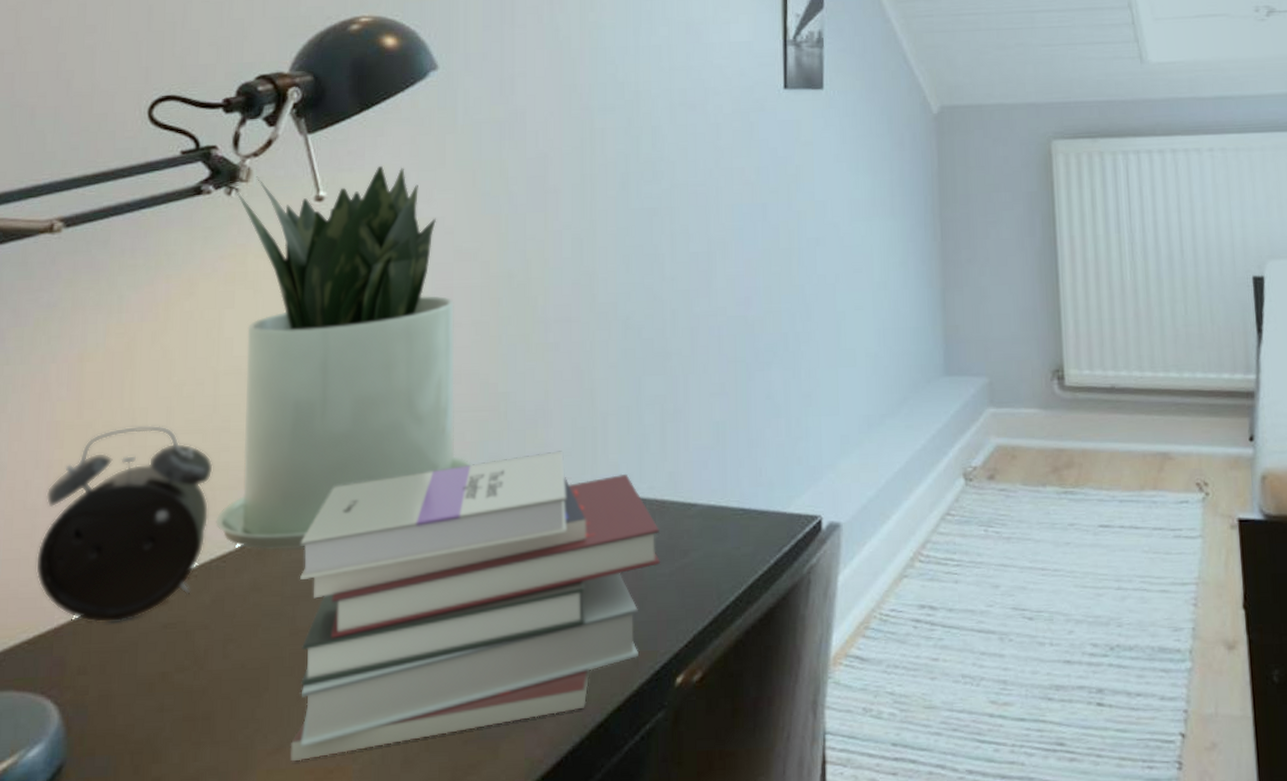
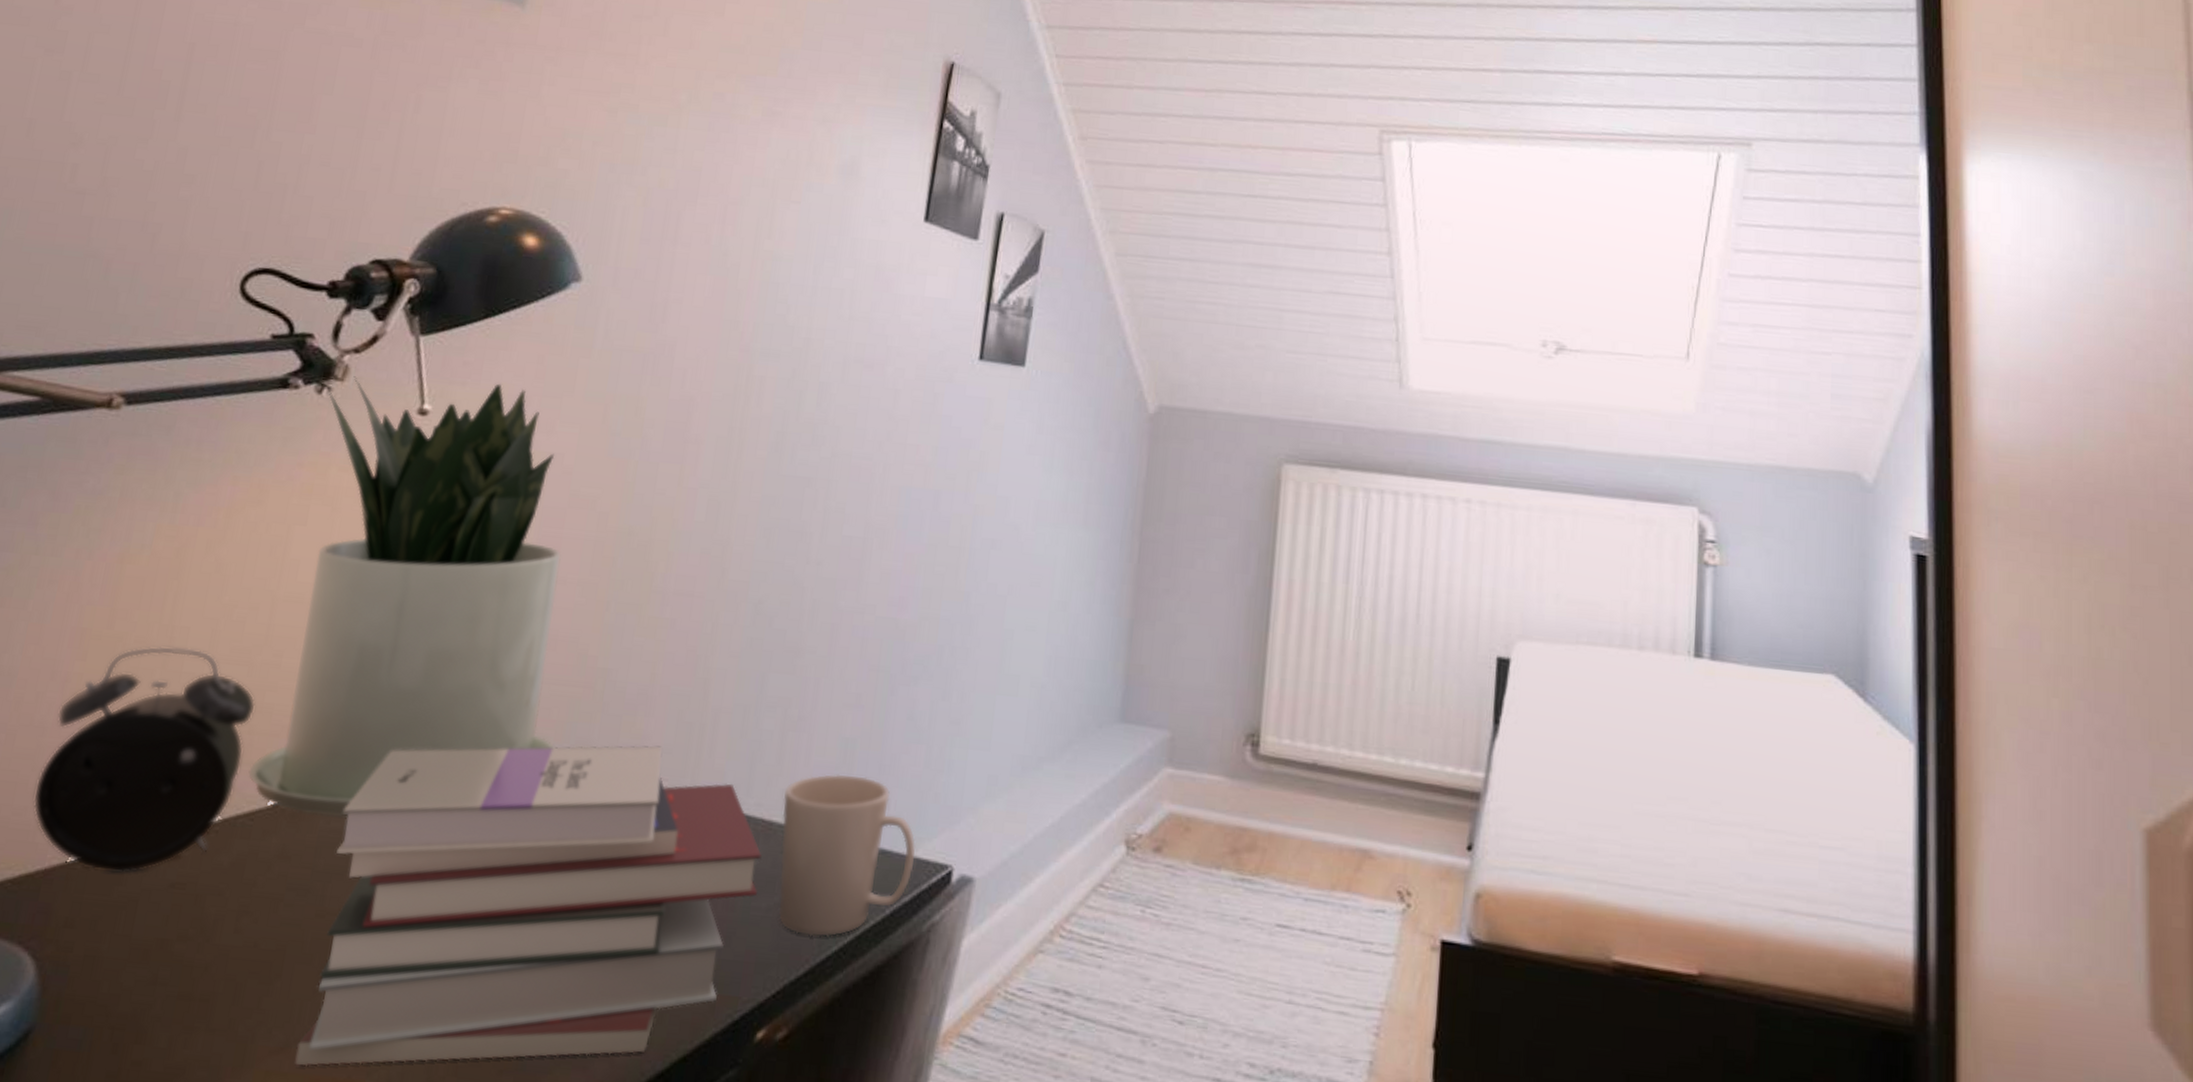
mug: none [671,451,789,592] -> present [778,774,916,937]

